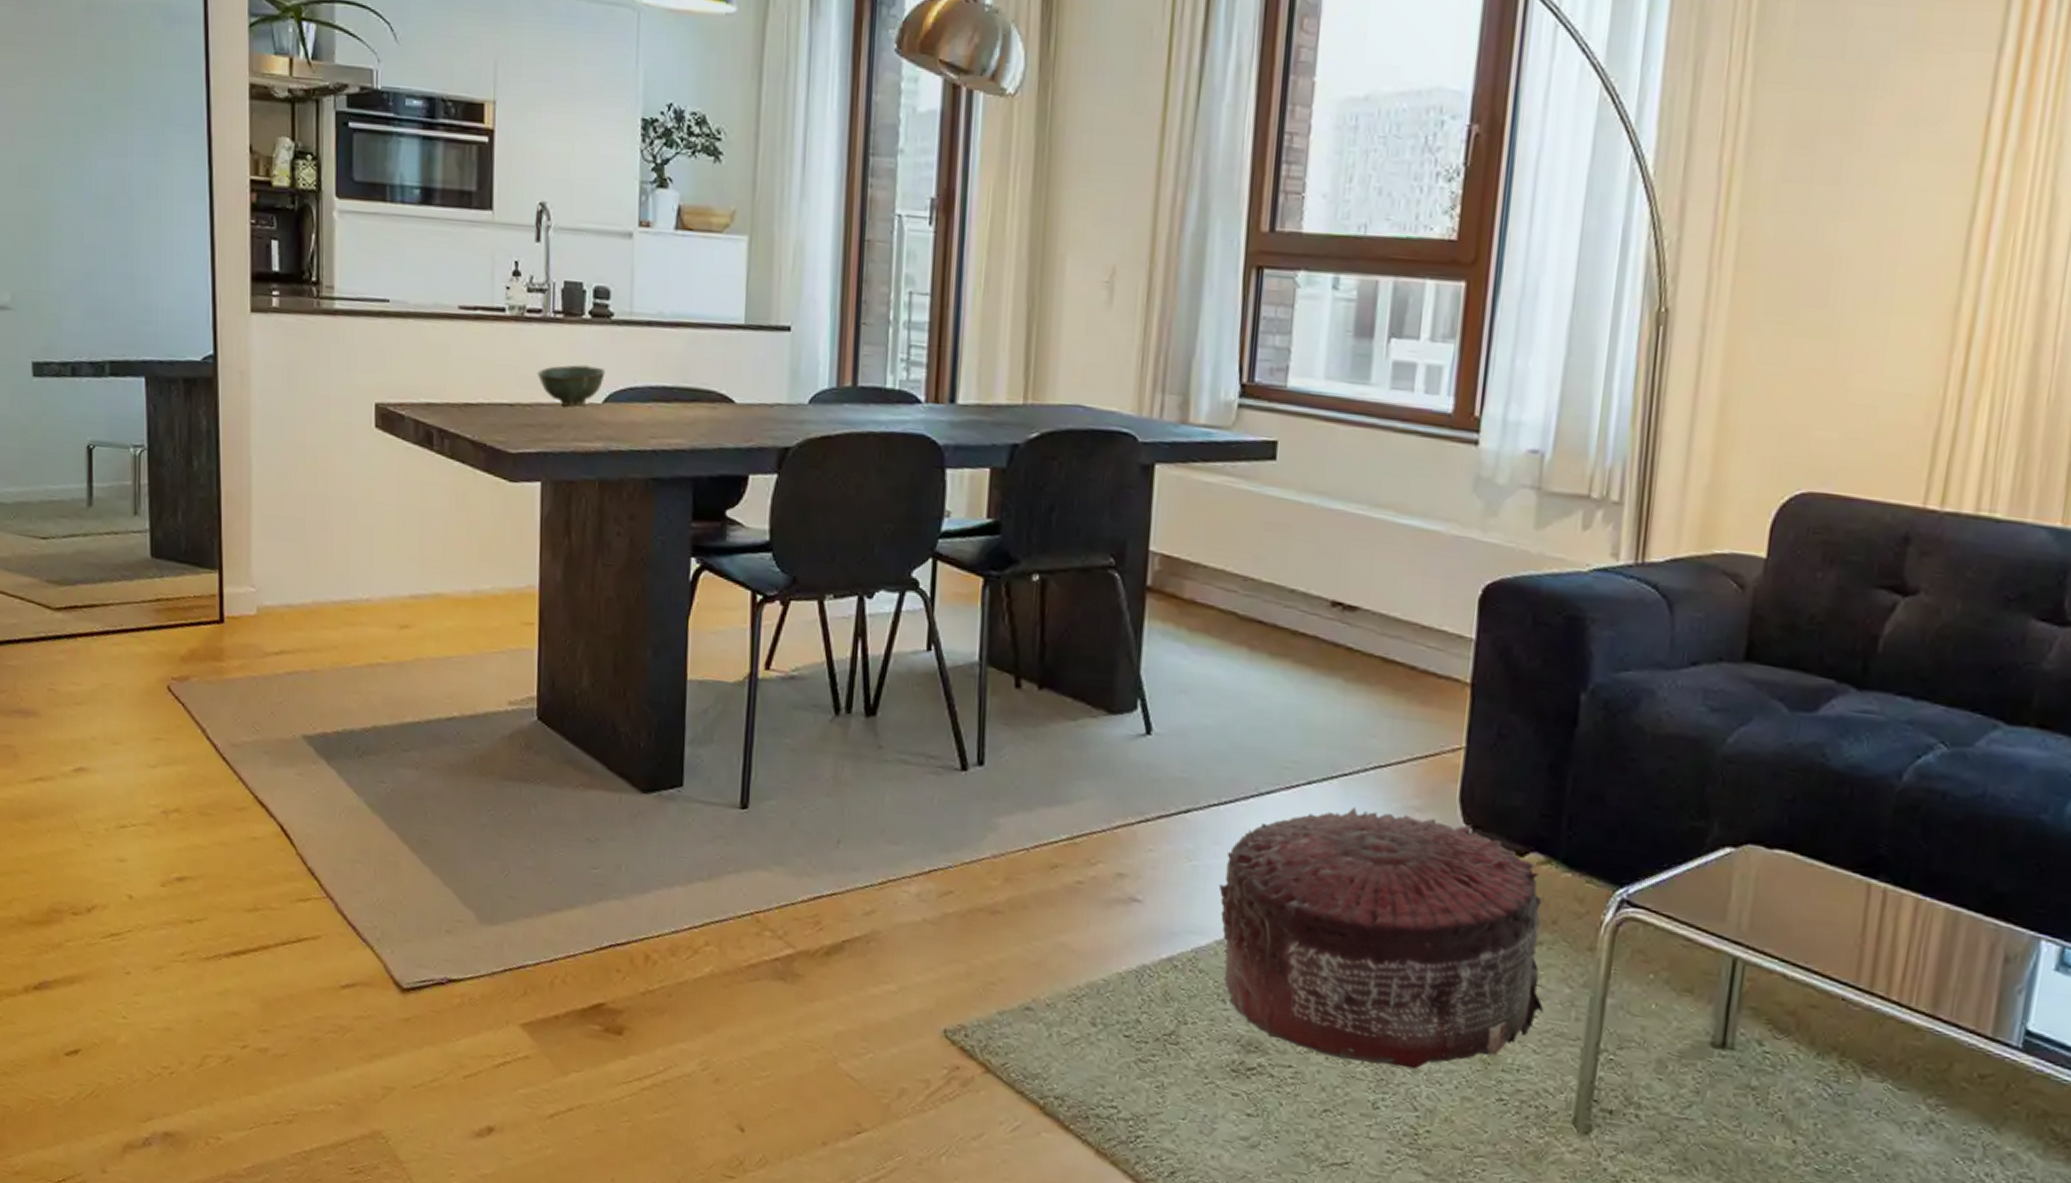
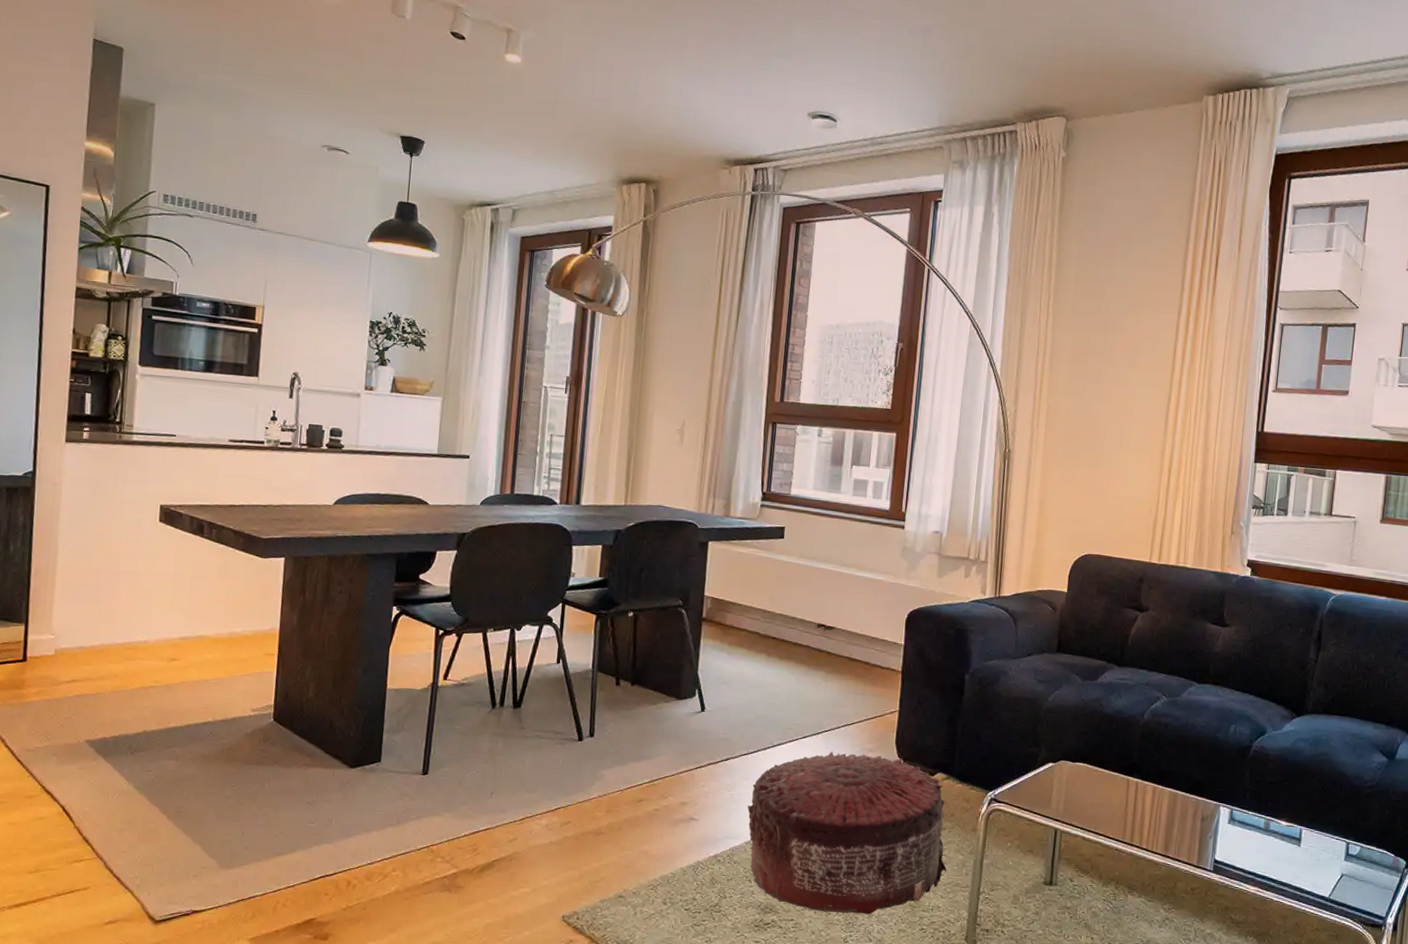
bowl: present [536,365,605,408] -> none [285,479,336,508]

